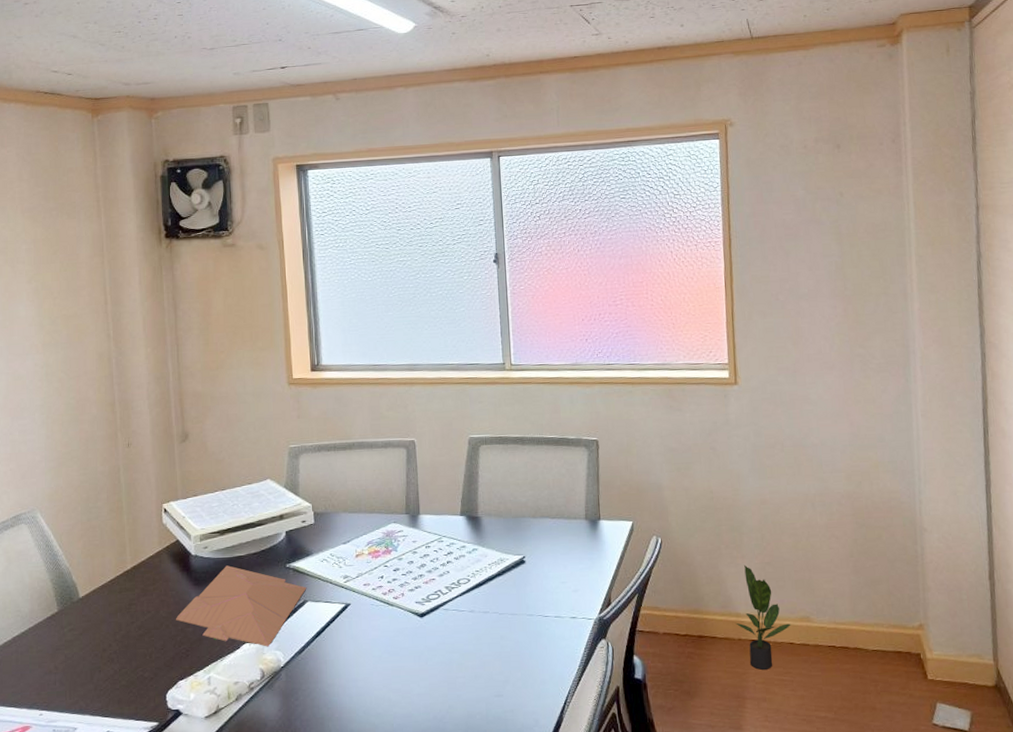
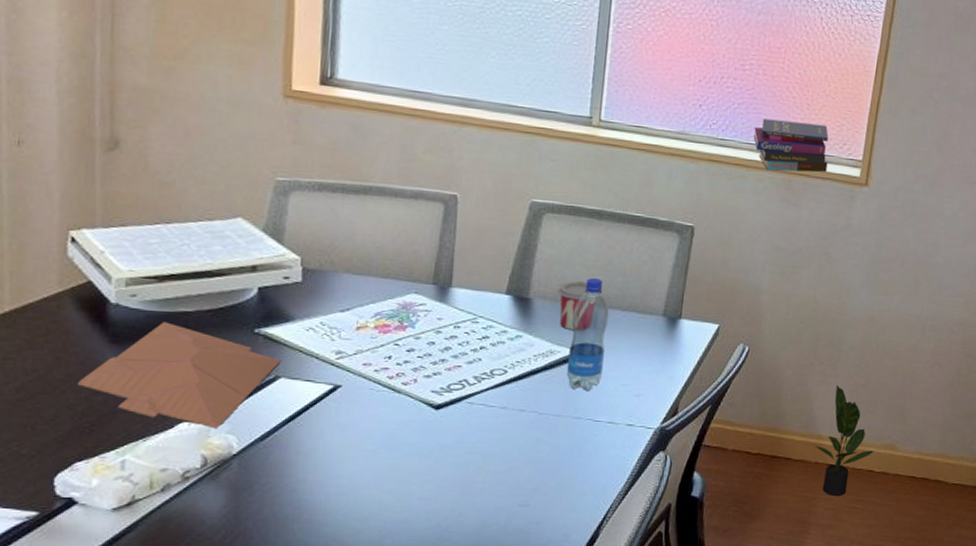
cup: none [499,498,522,539] -> present [557,281,588,330]
bottle: none [513,493,544,591] -> present [567,277,609,392]
books: none [633,338,700,384] -> present [753,118,829,173]

